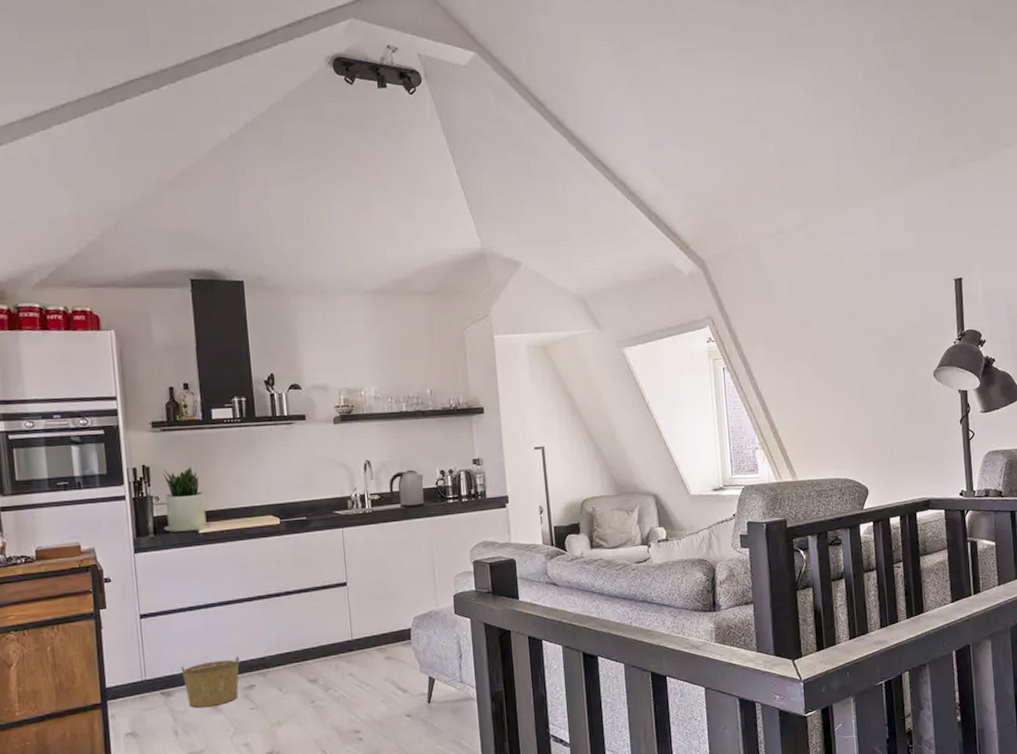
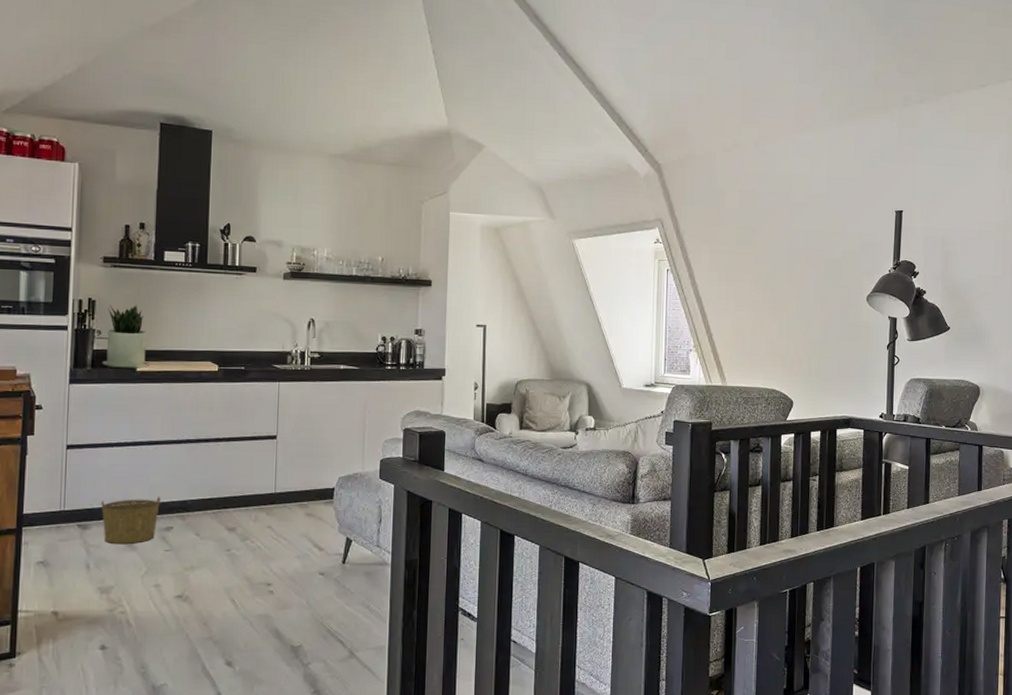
kettle: present [389,469,424,509] -> none [329,332,365,371]

